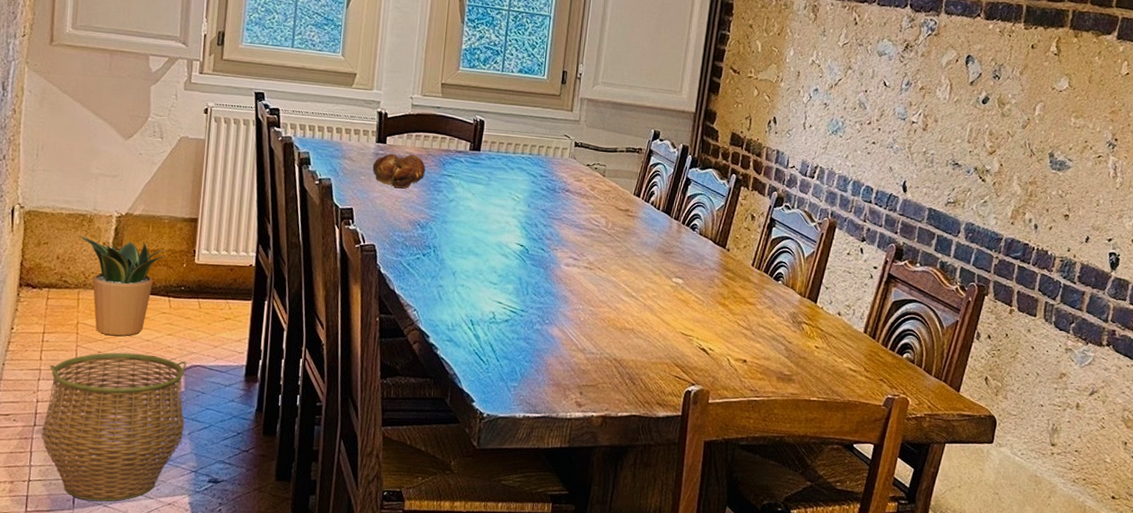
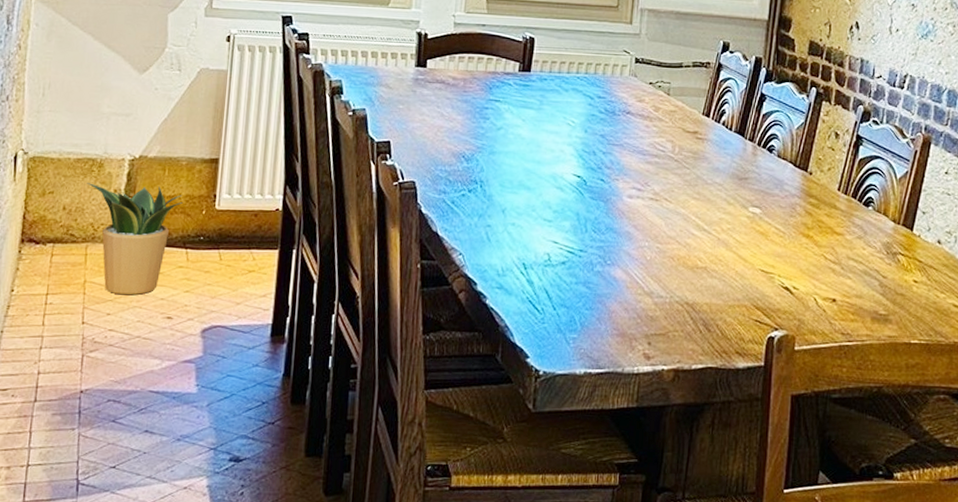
basket: present [41,352,186,502] -> none [42,313,205,488]
bread loaf: present [372,153,426,189] -> none [411,78,471,117]

